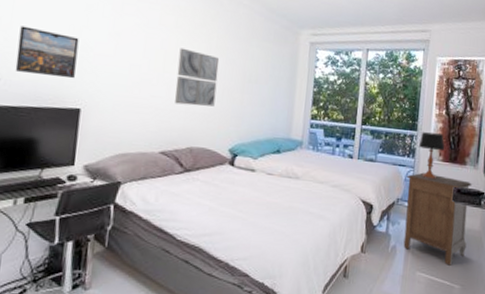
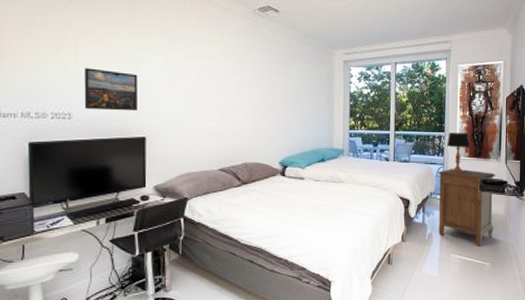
wall art: present [175,47,220,107] -> none [227,75,264,126]

